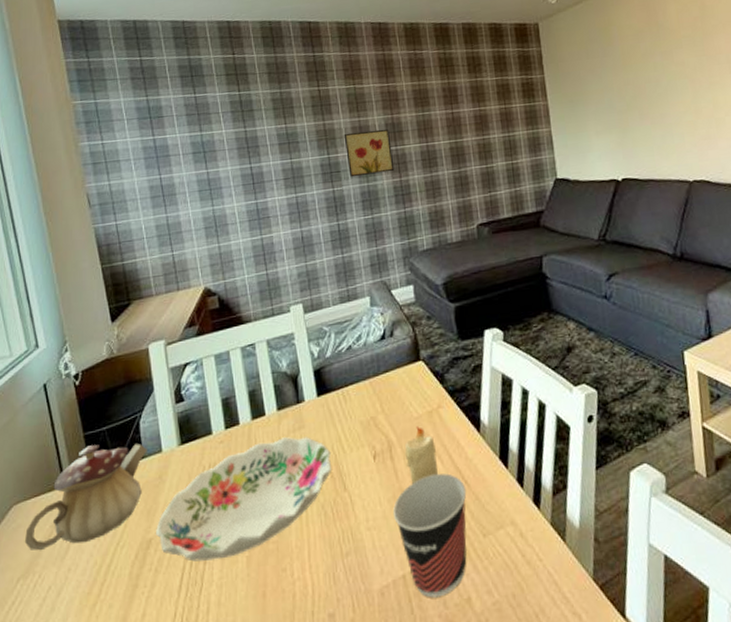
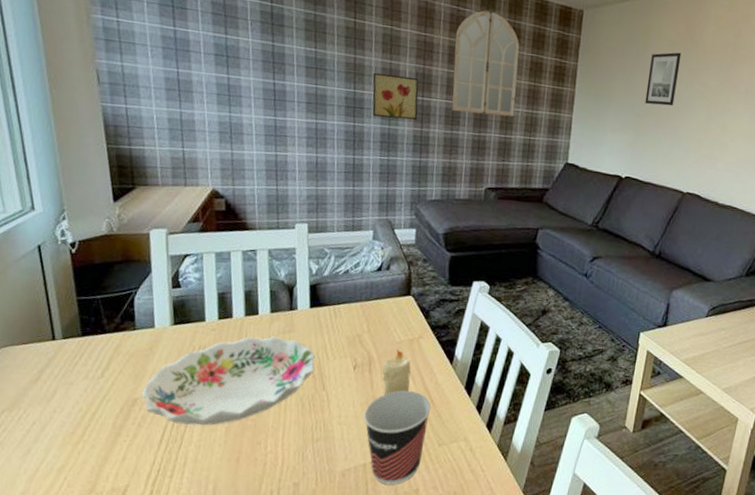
teapot: present [24,444,147,551] -> none [10,309,140,392]
home mirror: none [417,46,491,153] -> present [452,10,520,117]
wall art: none [618,38,654,99] -> present [645,52,682,106]

